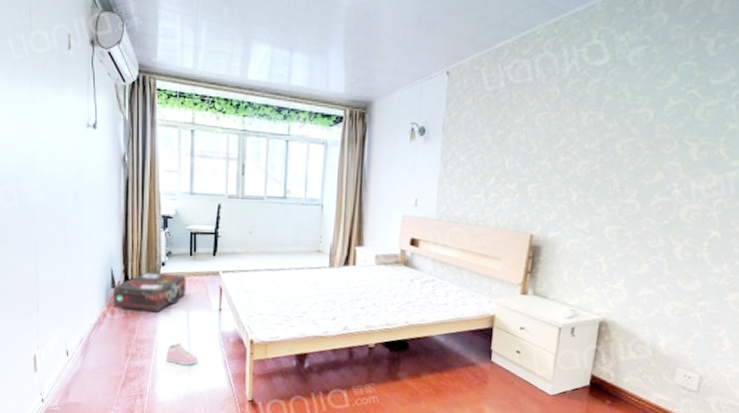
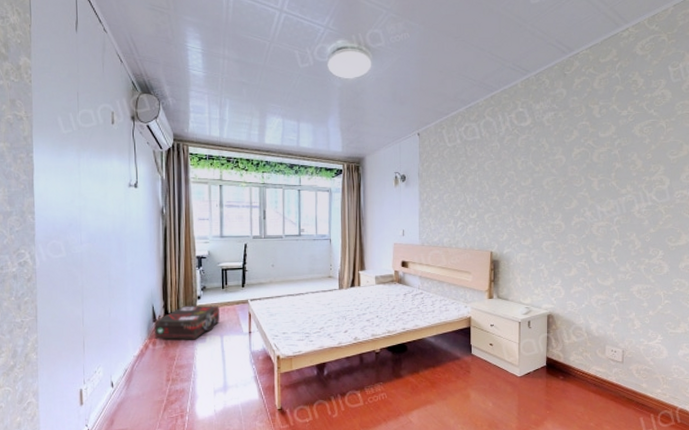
sneaker: present [166,342,199,365] -> none [204,365,233,384]

